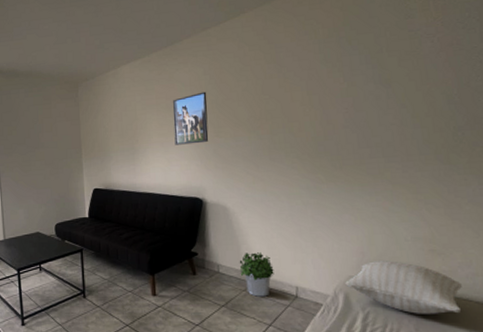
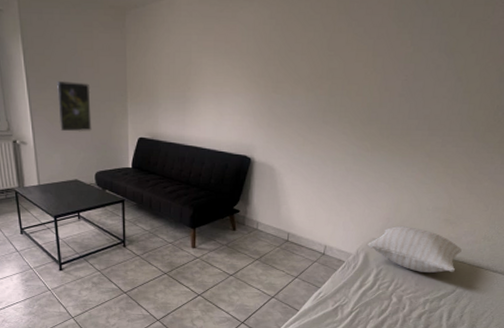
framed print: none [22,145,51,189] -> present [57,81,92,132]
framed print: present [172,91,209,145] -> none [229,39,270,98]
potted plant: present [239,252,274,297] -> none [277,213,308,253]

